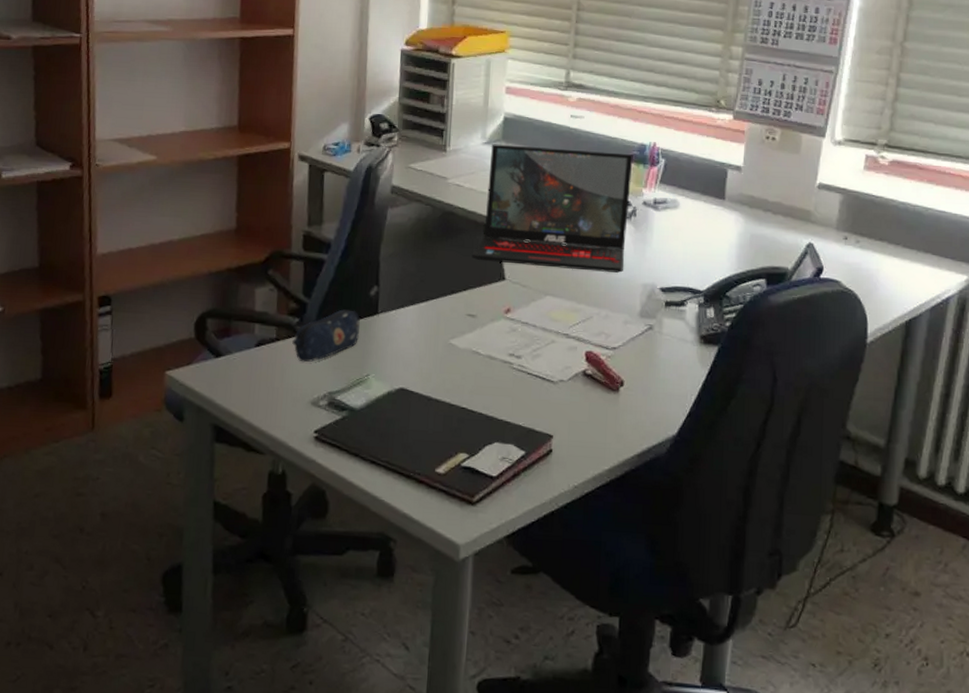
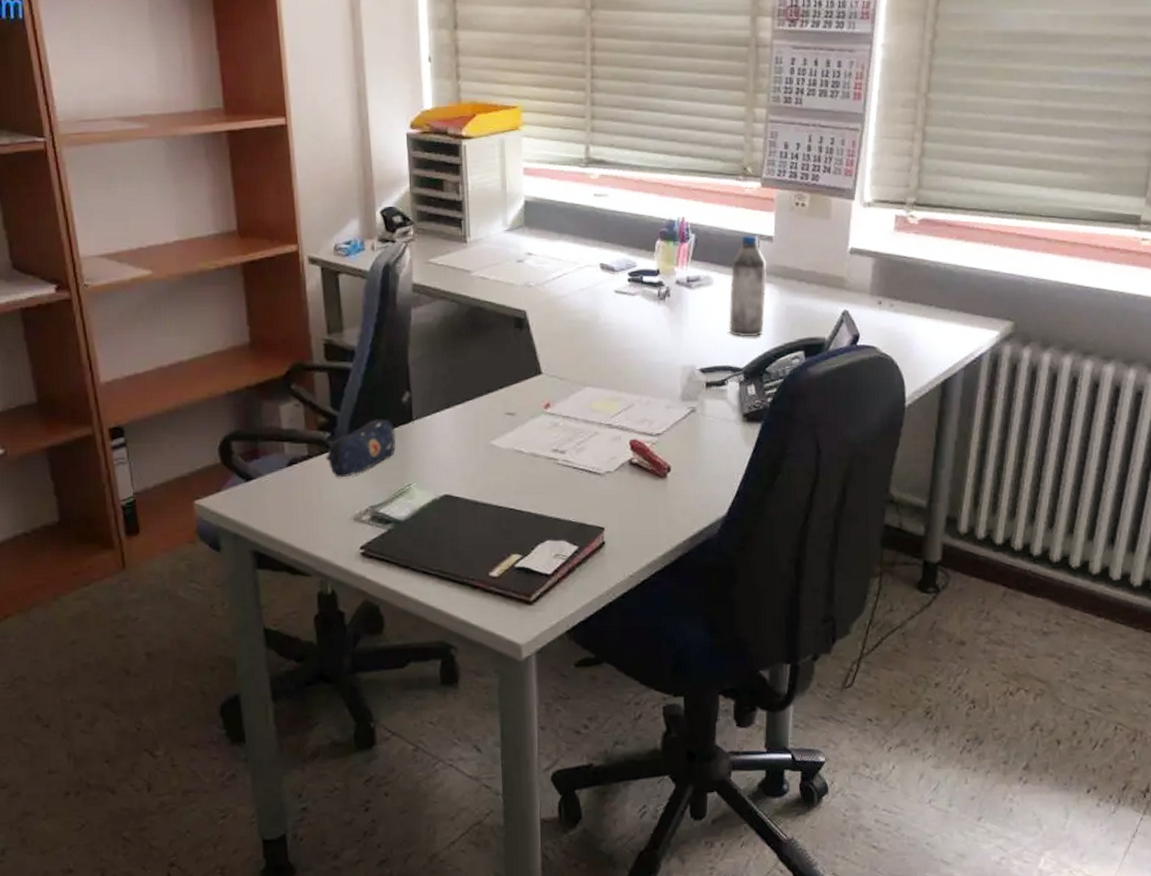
laptop: present [472,144,633,273] -> none [505,230,663,357]
water bottle: none [692,162,734,262] -> present [729,234,767,338]

